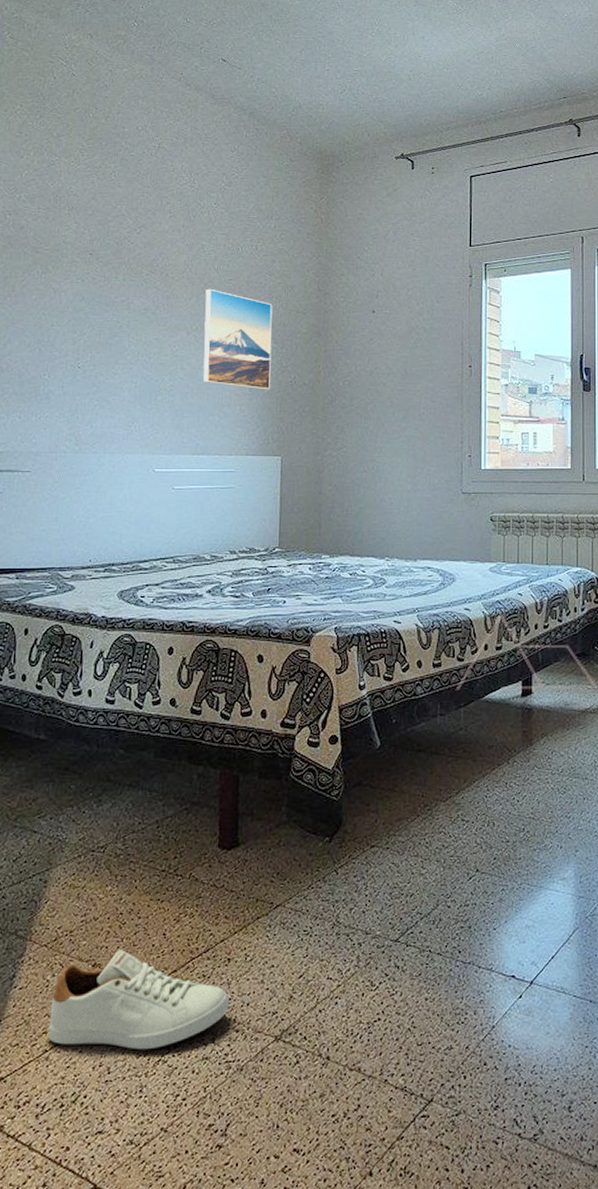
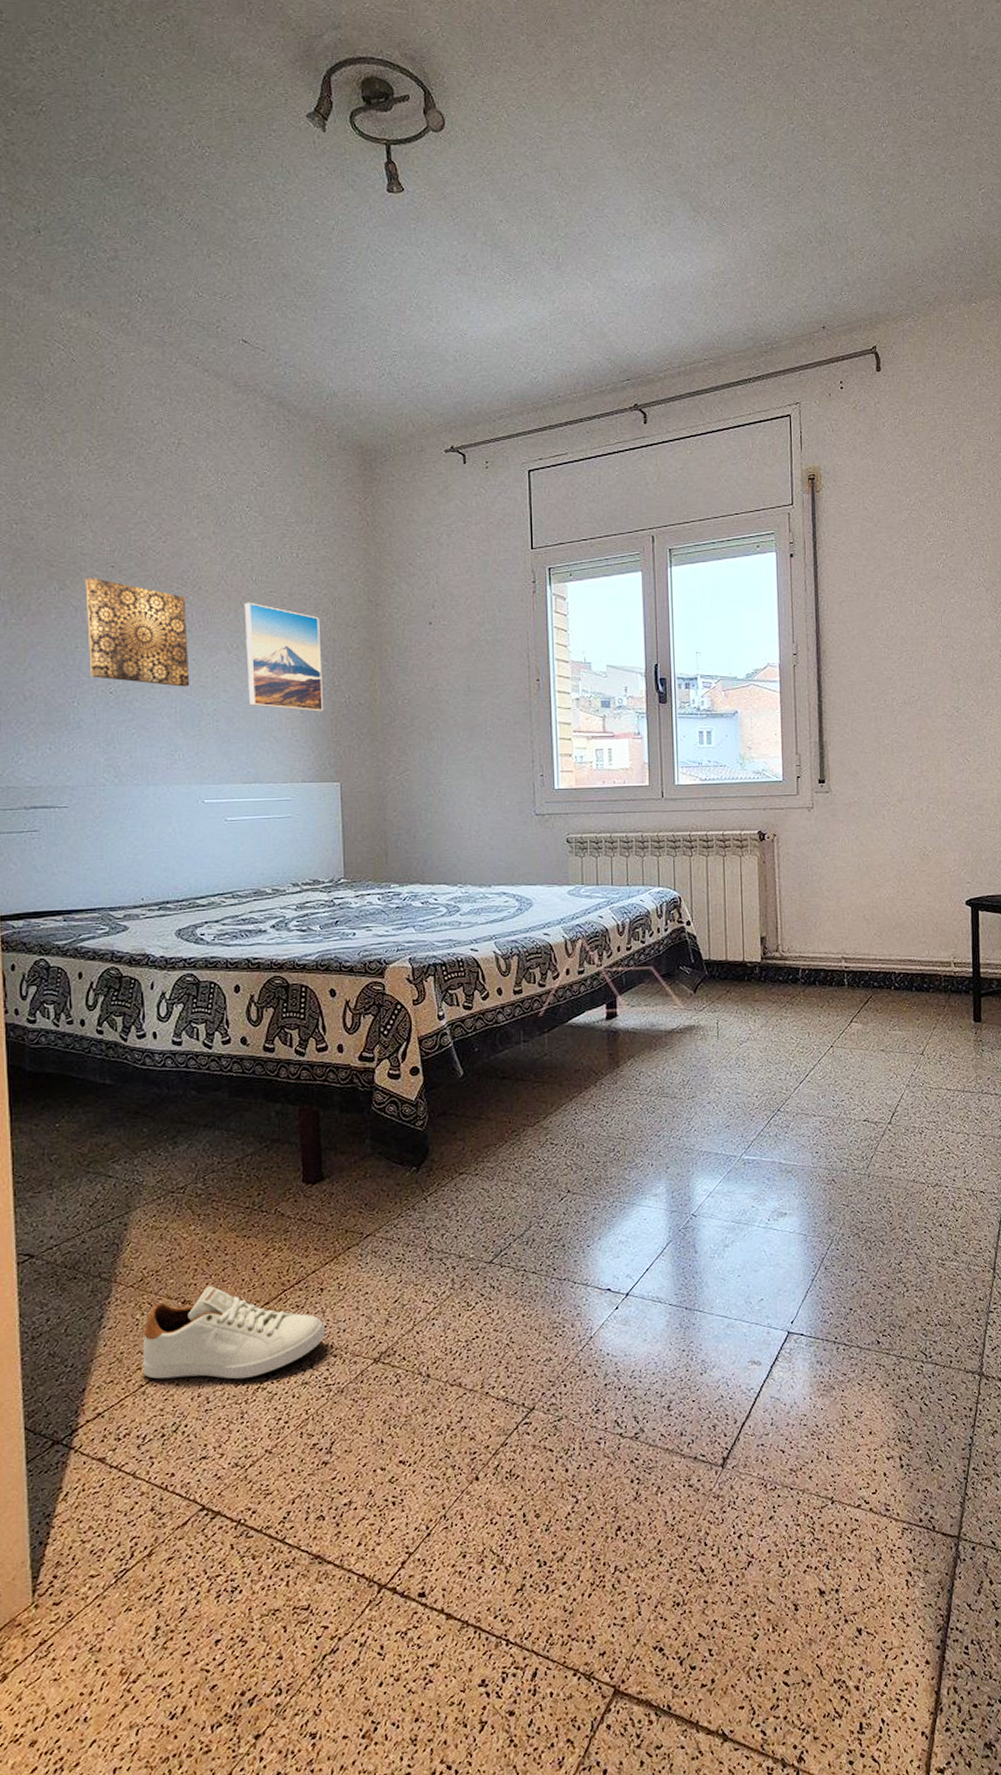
wall art: none [62,264,154,364] -> present [85,578,190,687]

